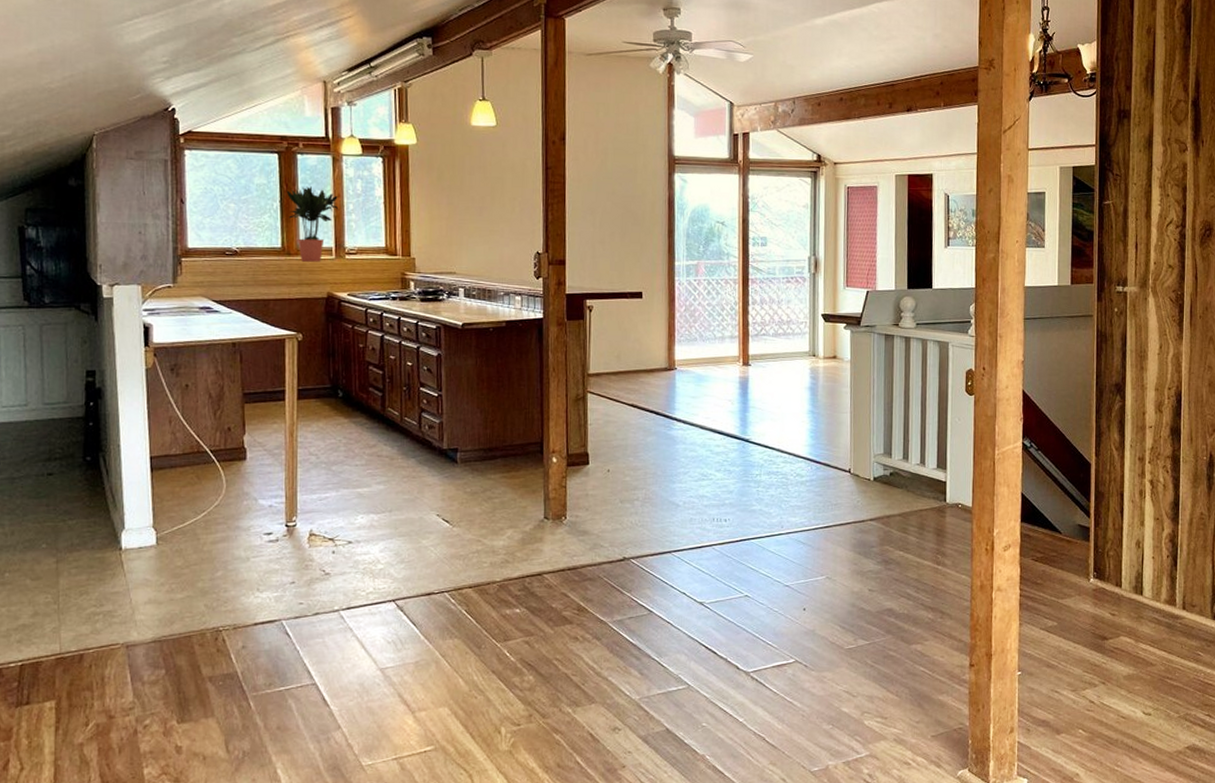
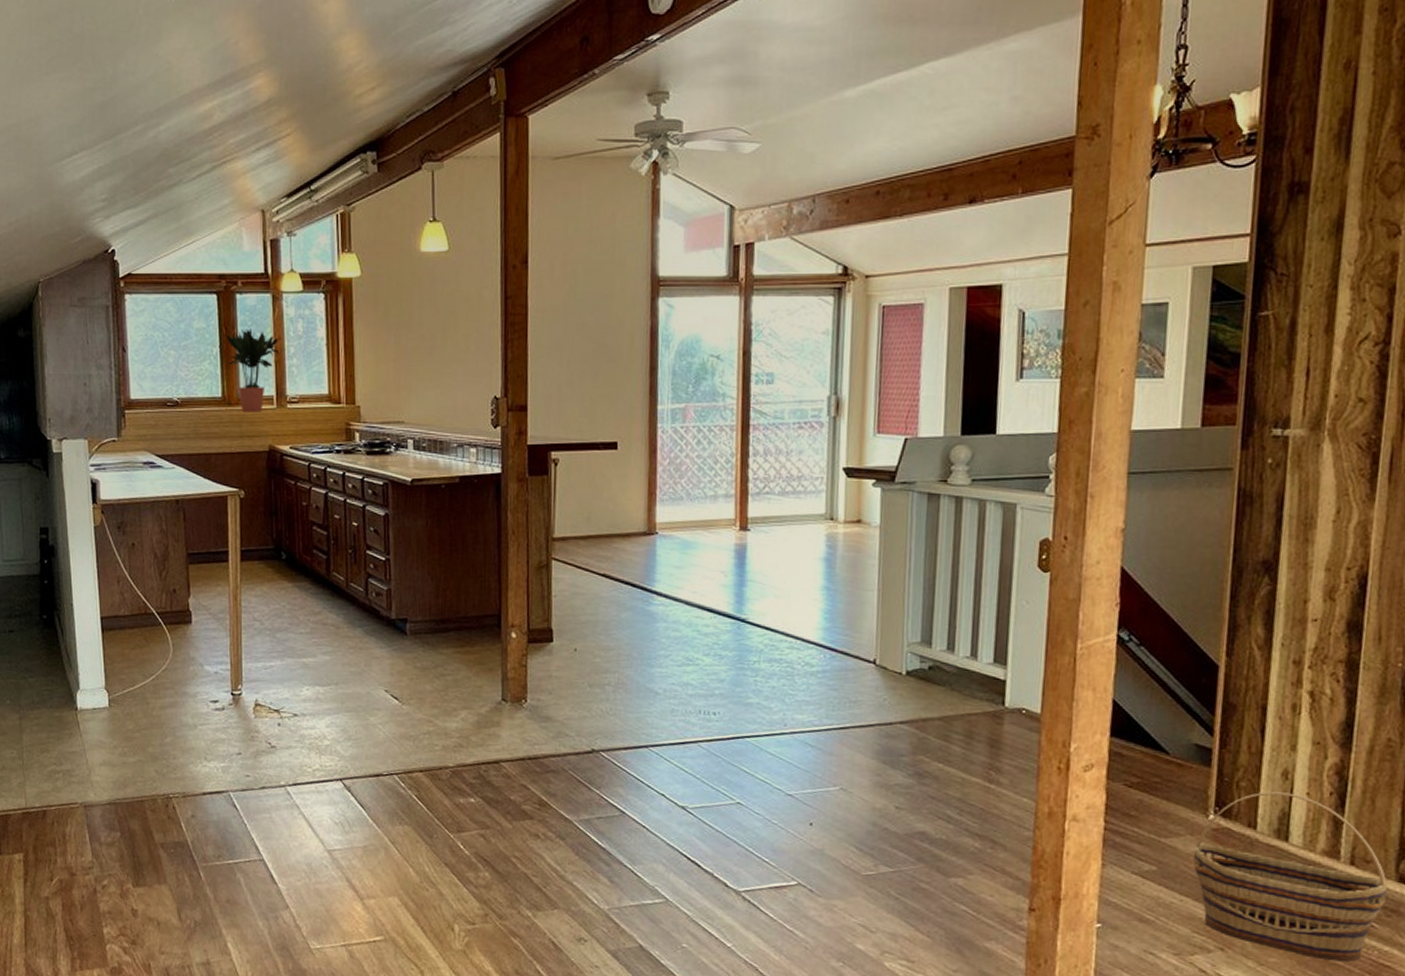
basket: none [1081,558,1206,683] -> present [1192,791,1387,961]

